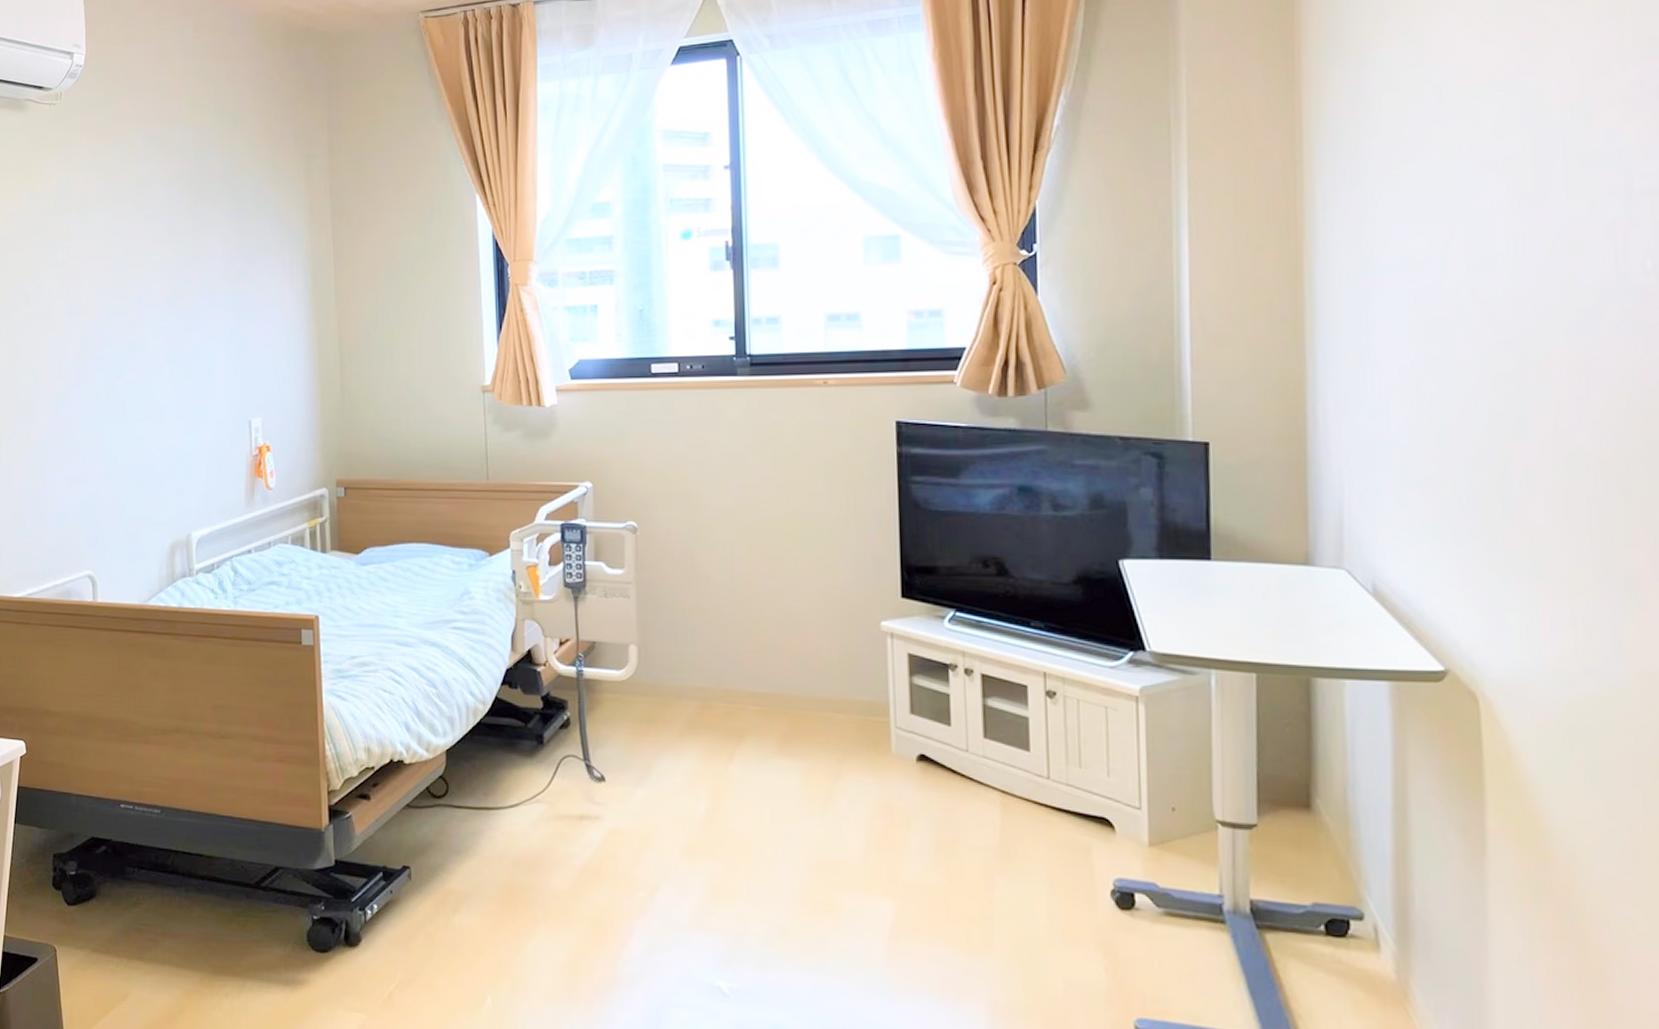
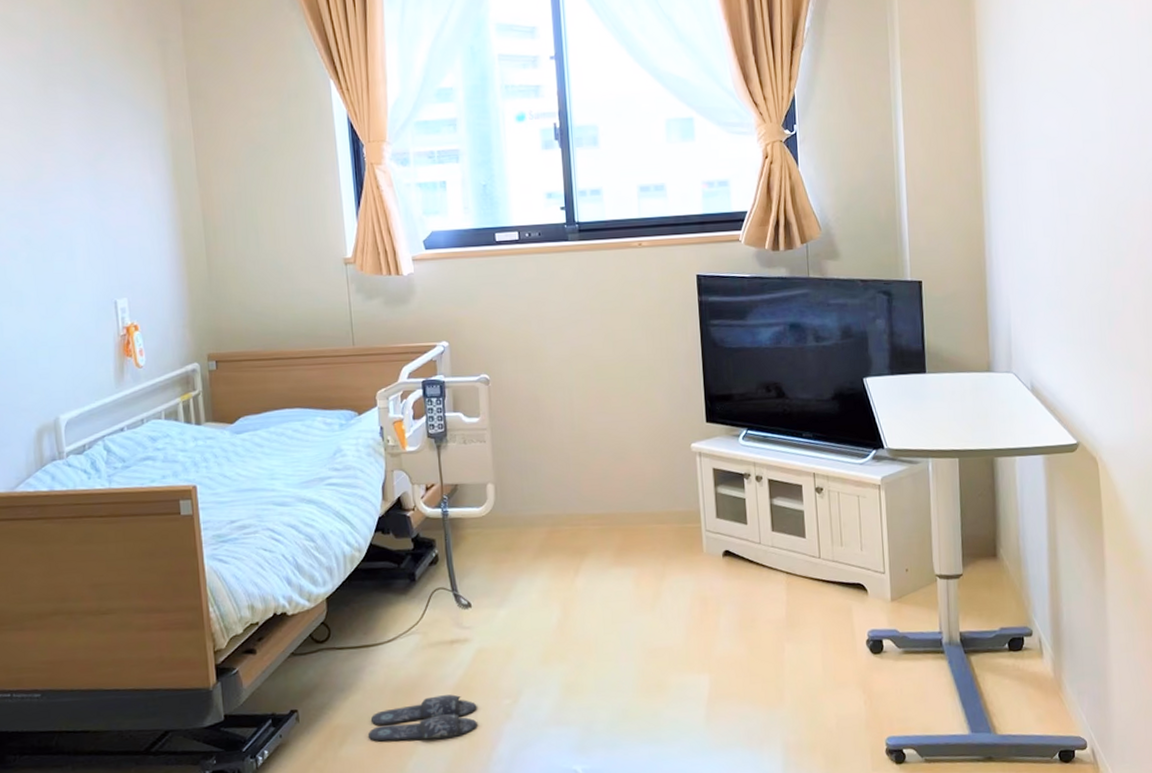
slippers: none [483,875,607,926] -> present [367,694,477,742]

